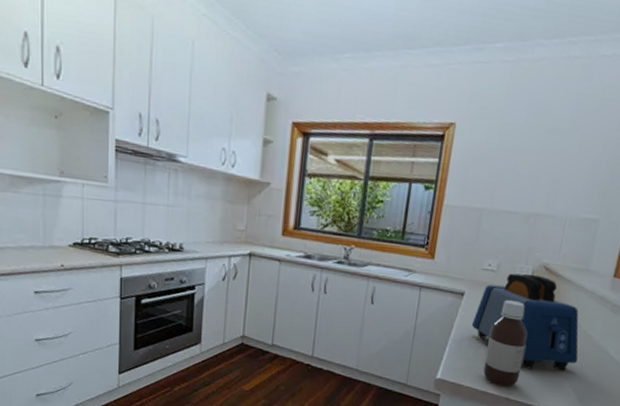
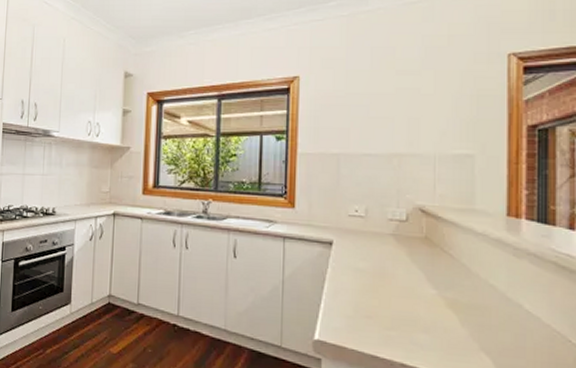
toaster: present [471,273,579,371] -> none [345,218,483,330]
bottle: present [483,300,528,387] -> none [368,248,414,350]

